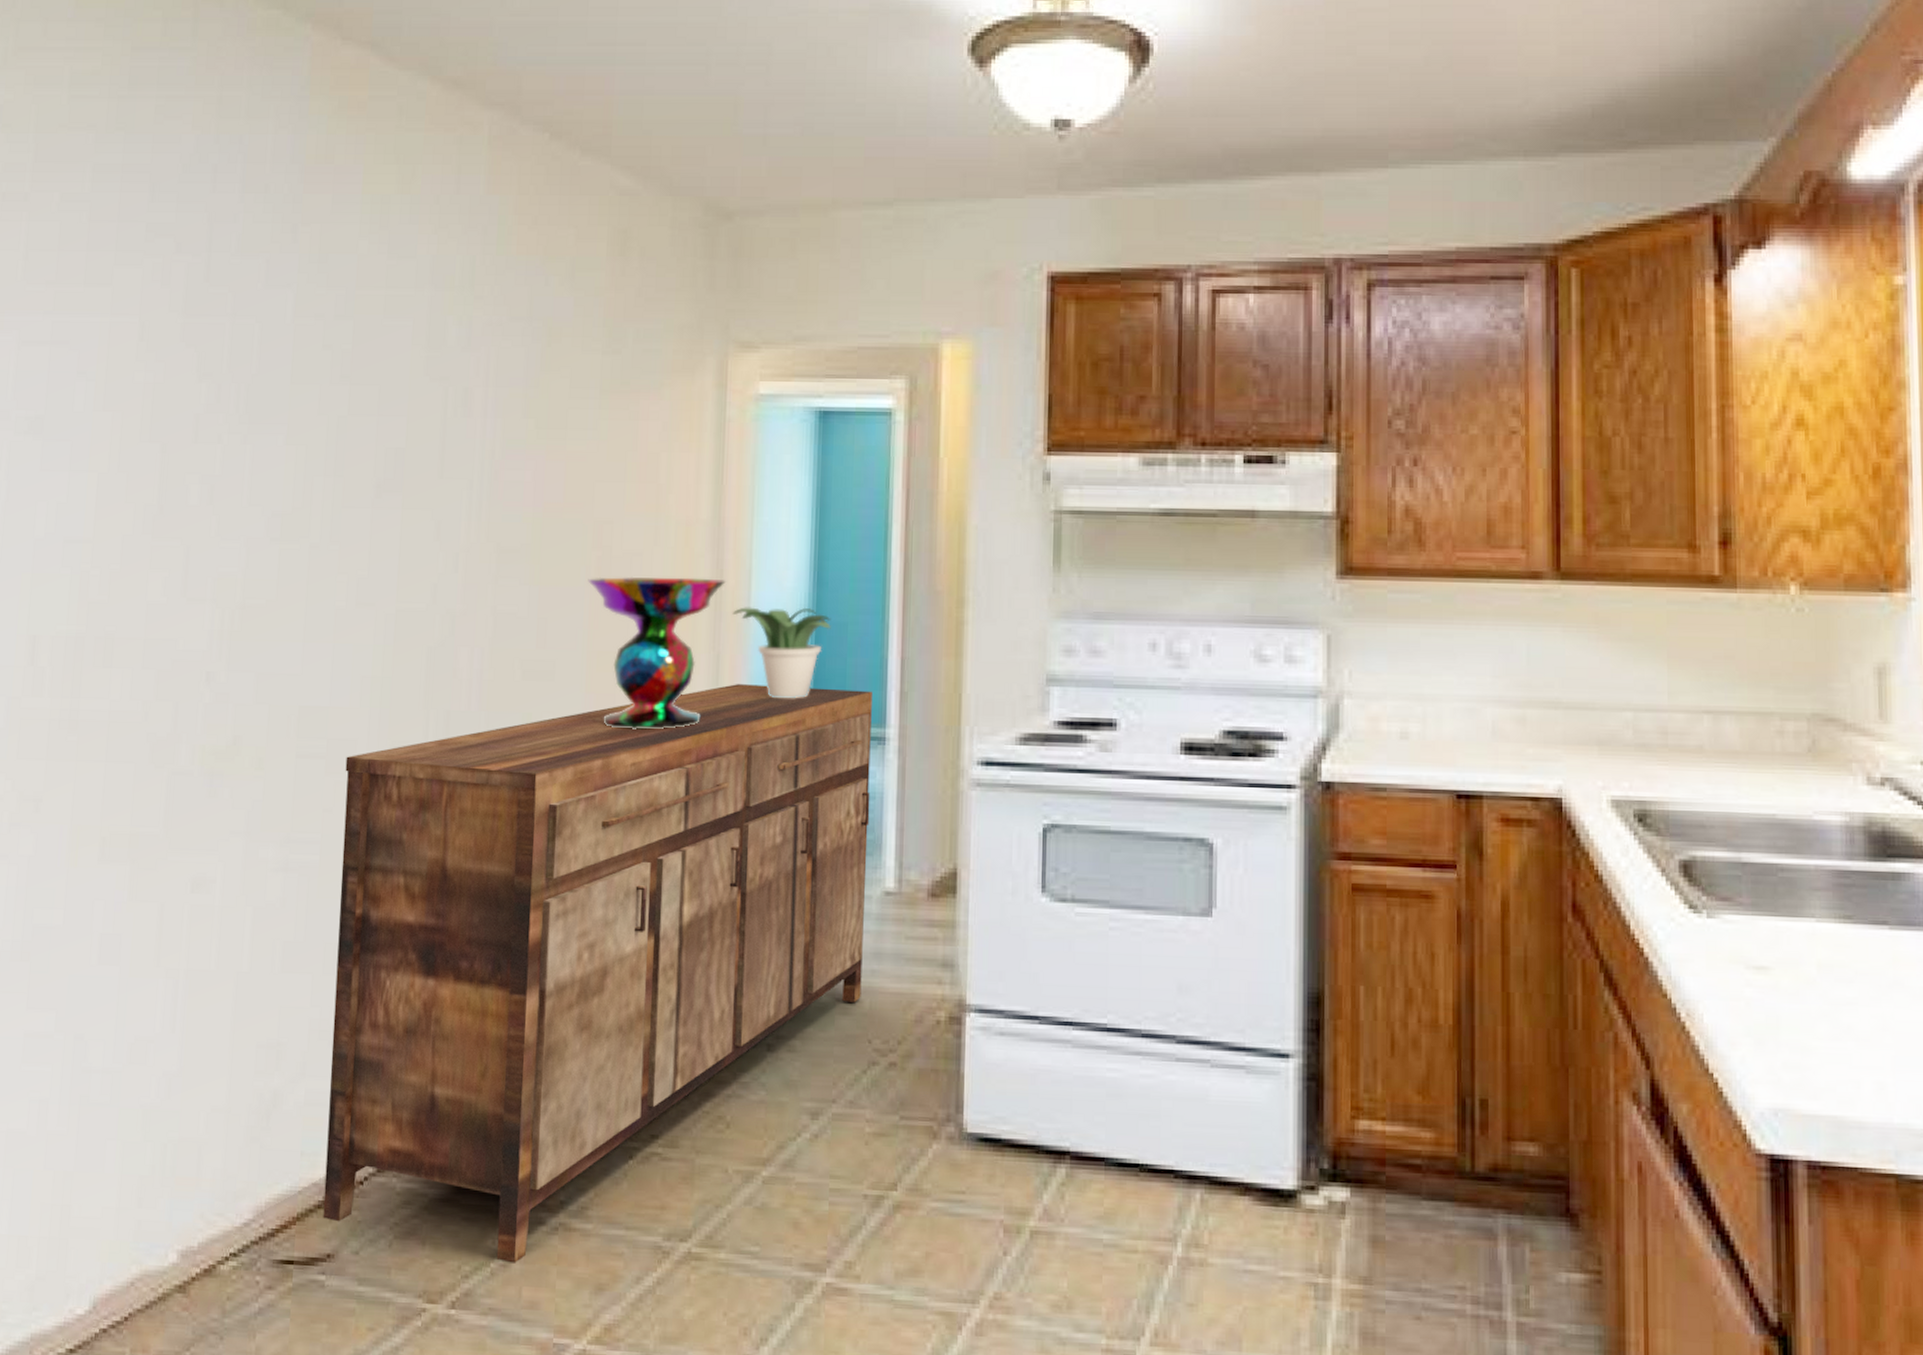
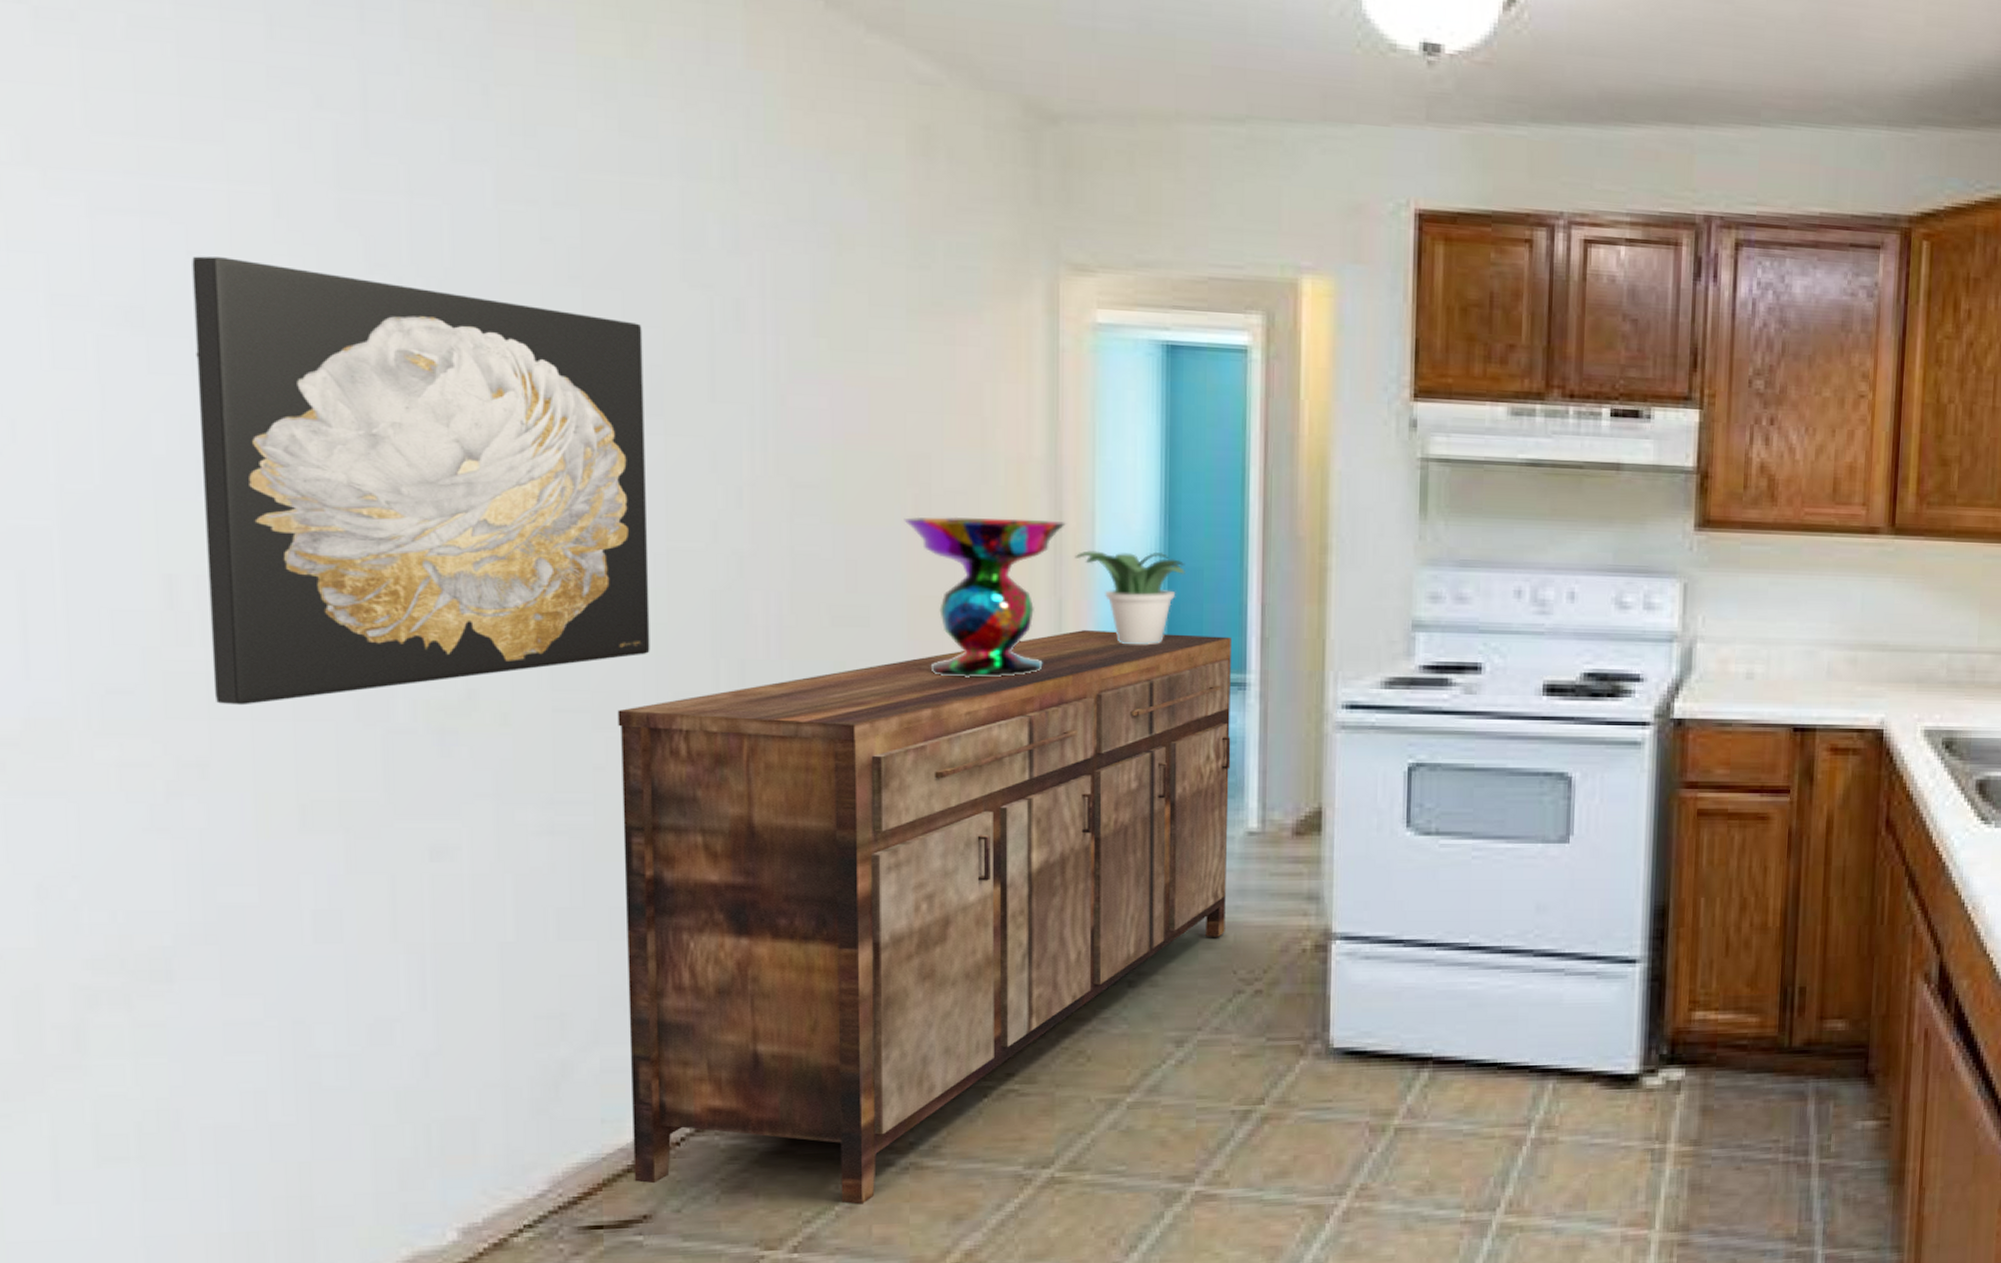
wall art: none [52,375,392,748] -> present [192,256,650,706]

